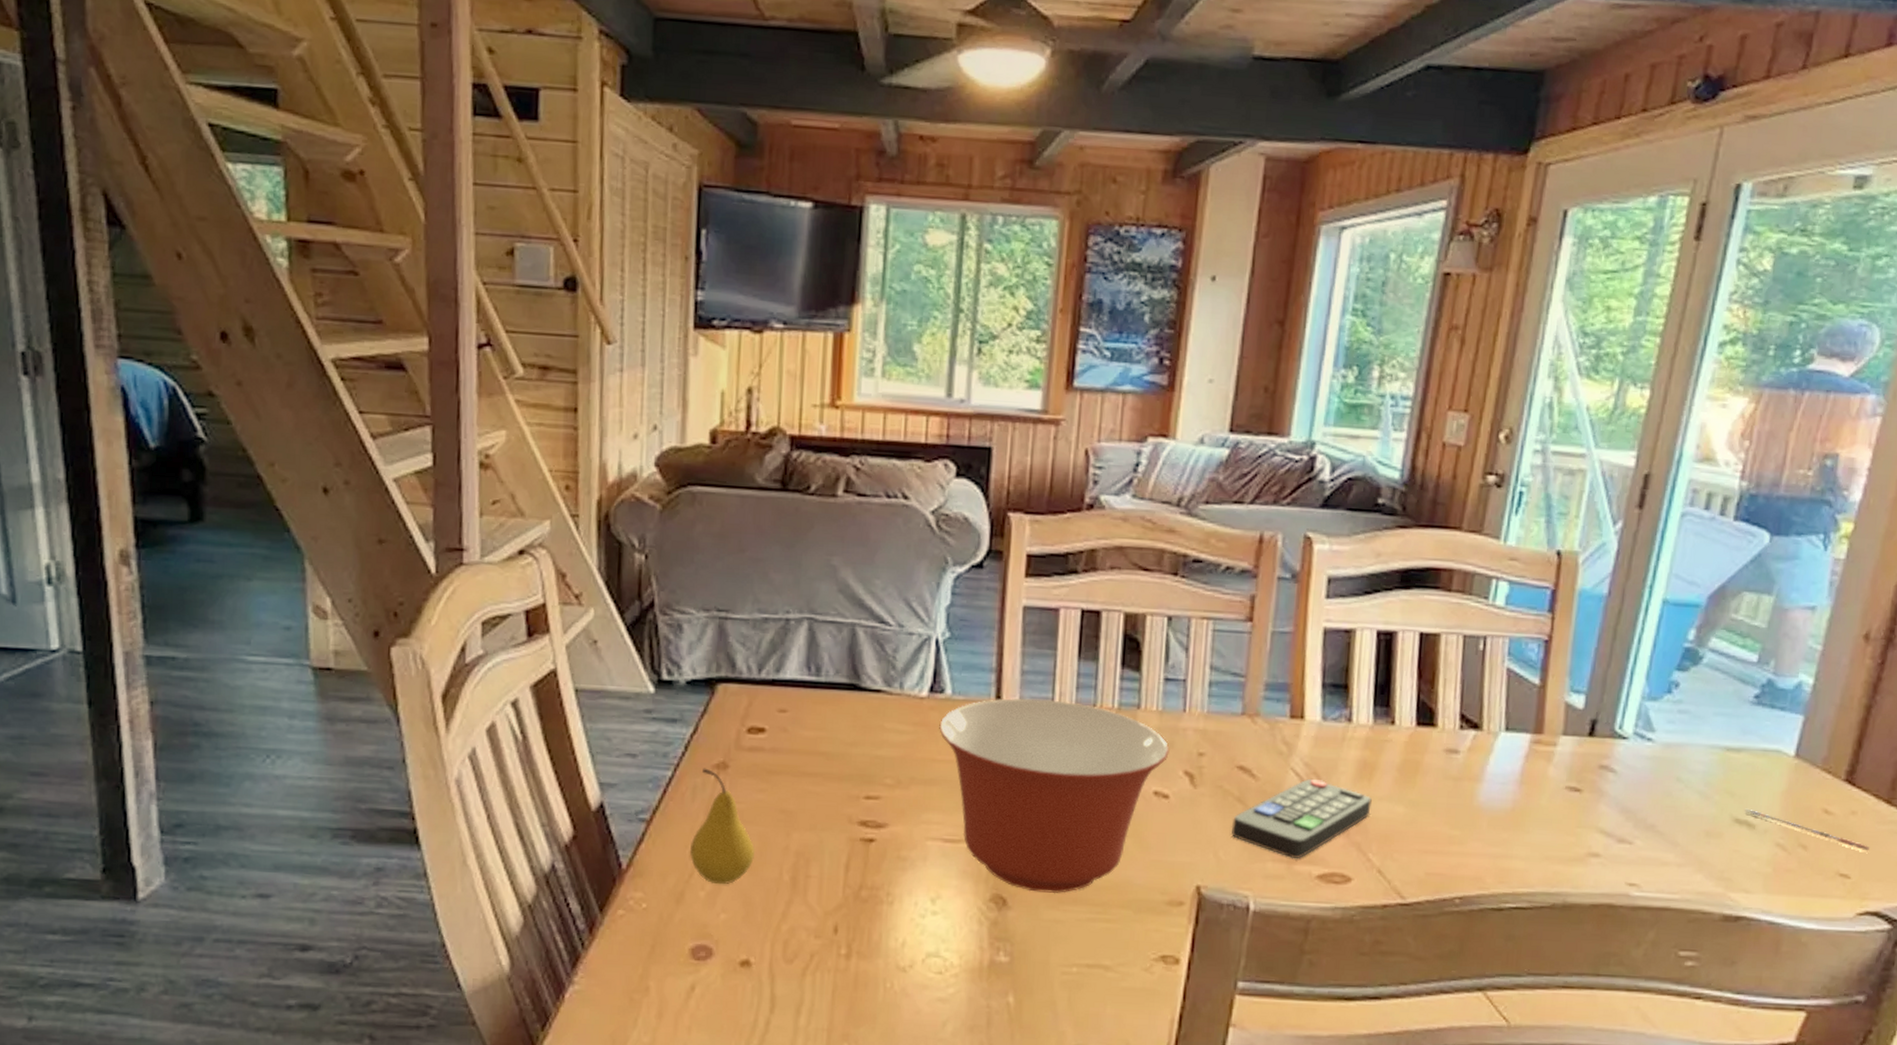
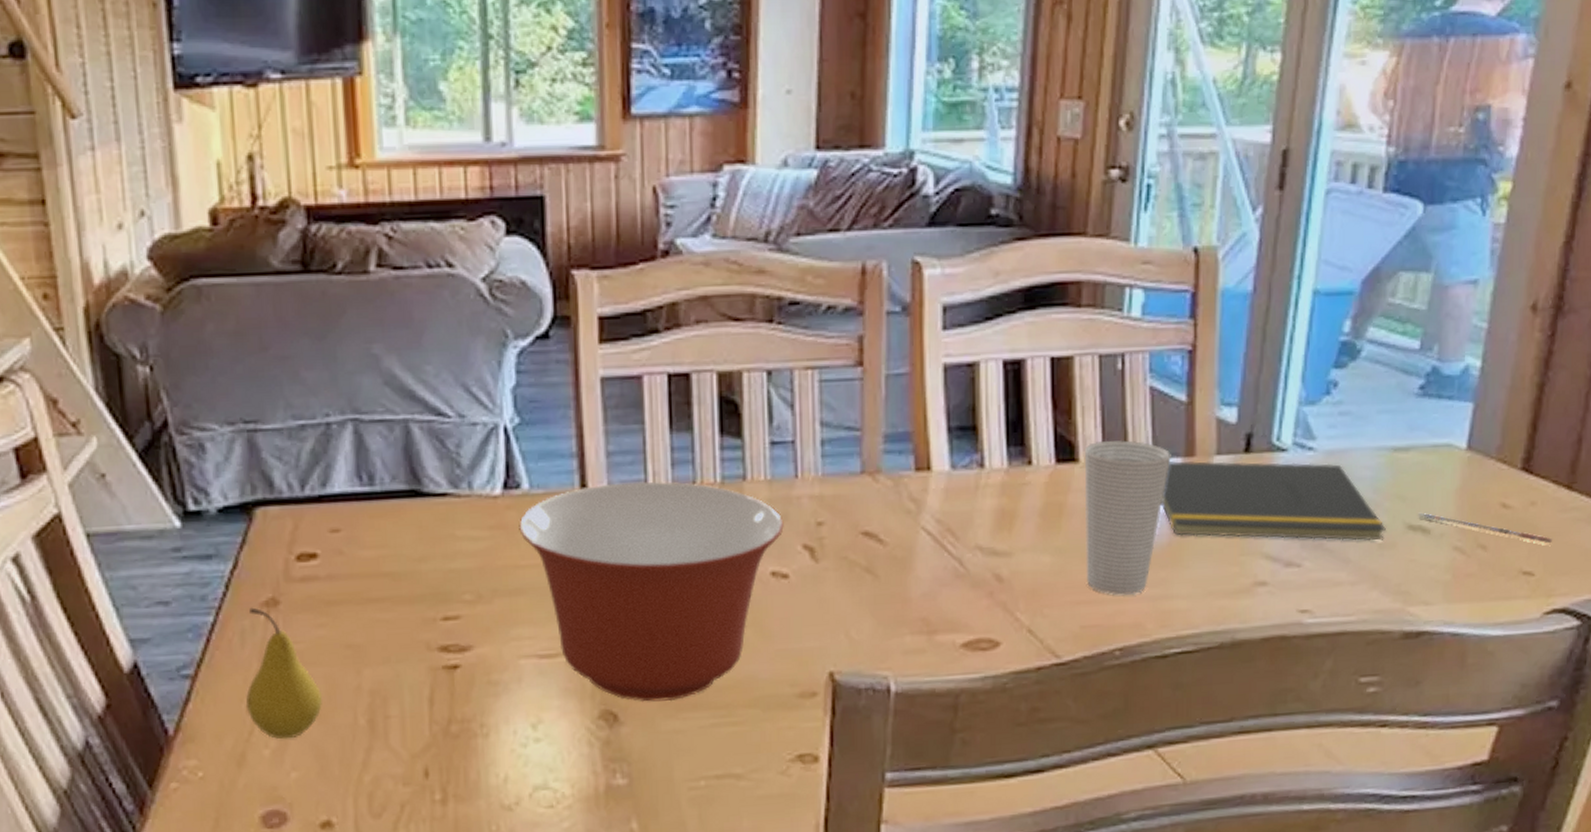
remote control: present [1230,779,1372,859] -> none [861,536,1014,629]
cup: none [1434,711,1521,852] -> present [1084,439,1171,596]
notepad: none [1508,736,1714,830] -> present [1160,461,1386,541]

